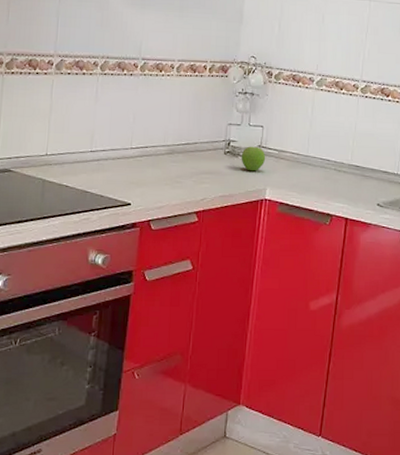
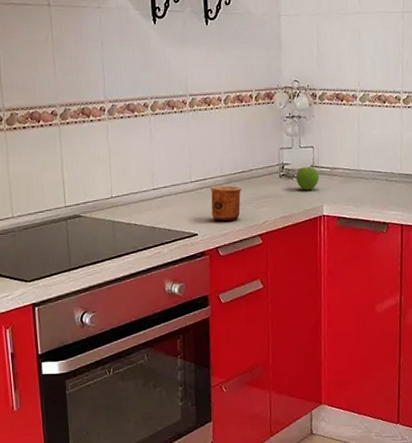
cup: none [148,155,183,194] -> present [211,185,241,221]

